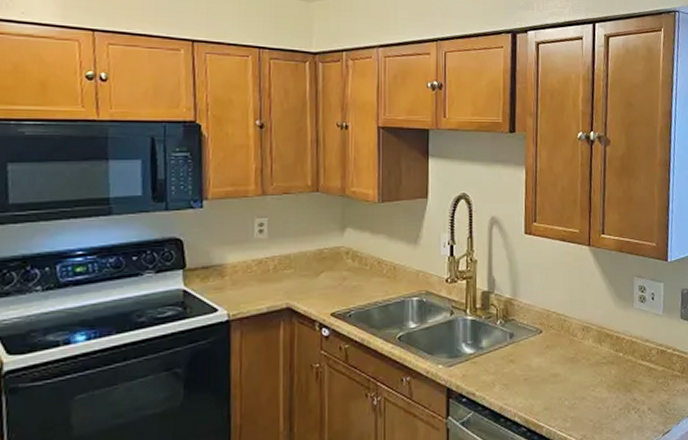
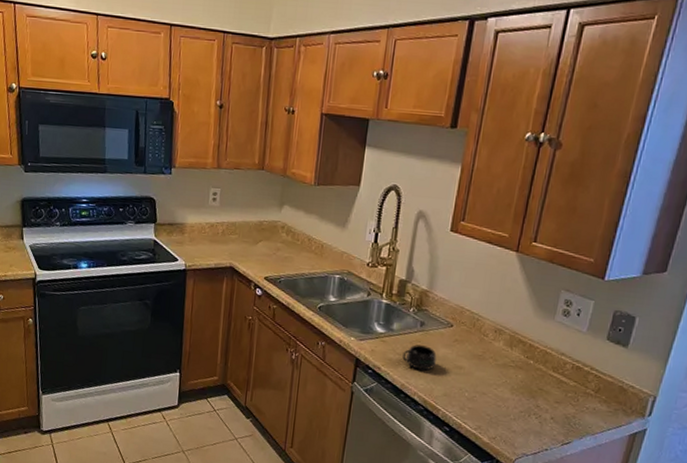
mug: none [496,358,531,387] -> present [402,344,437,371]

